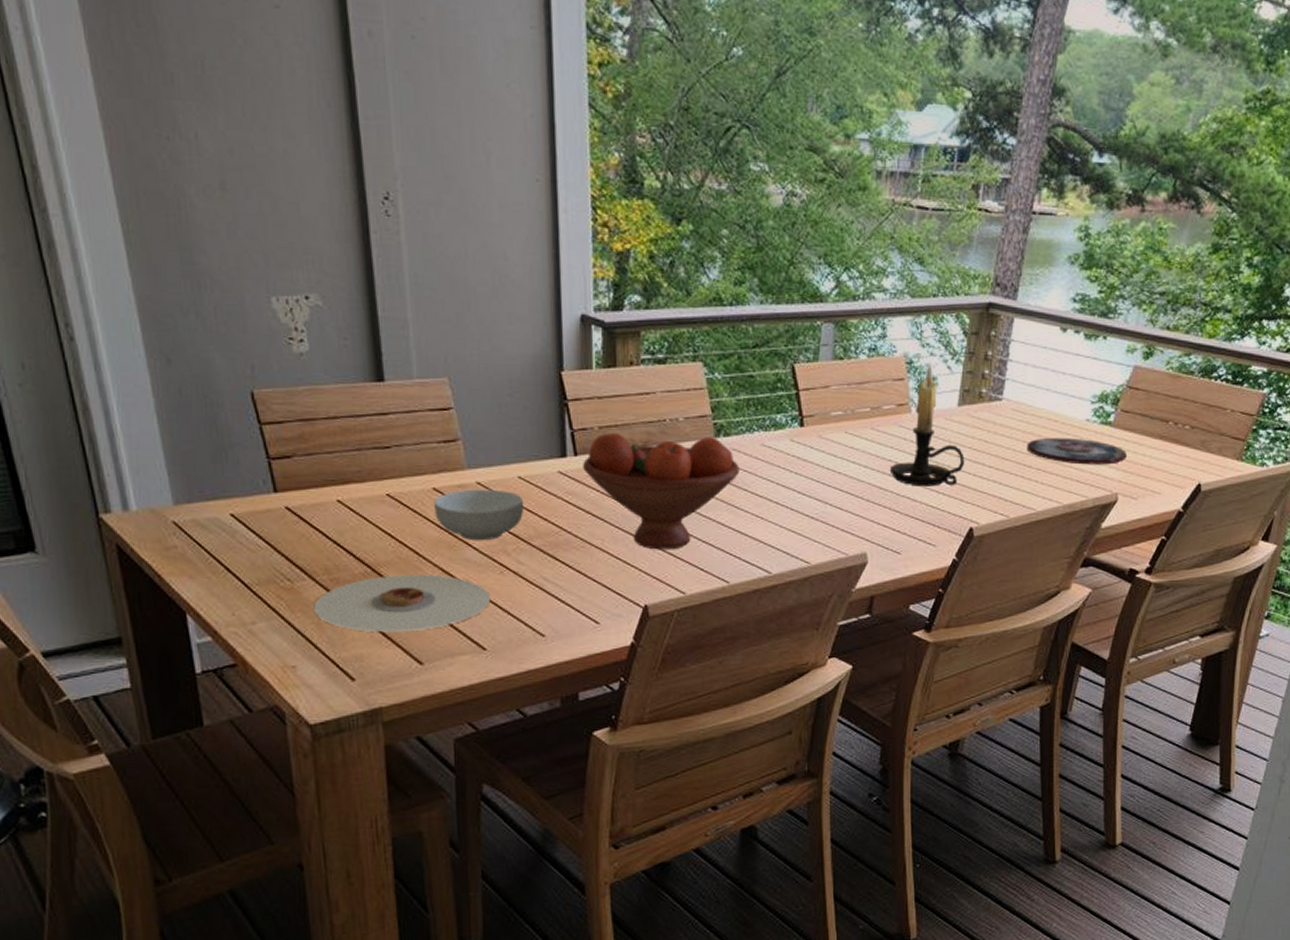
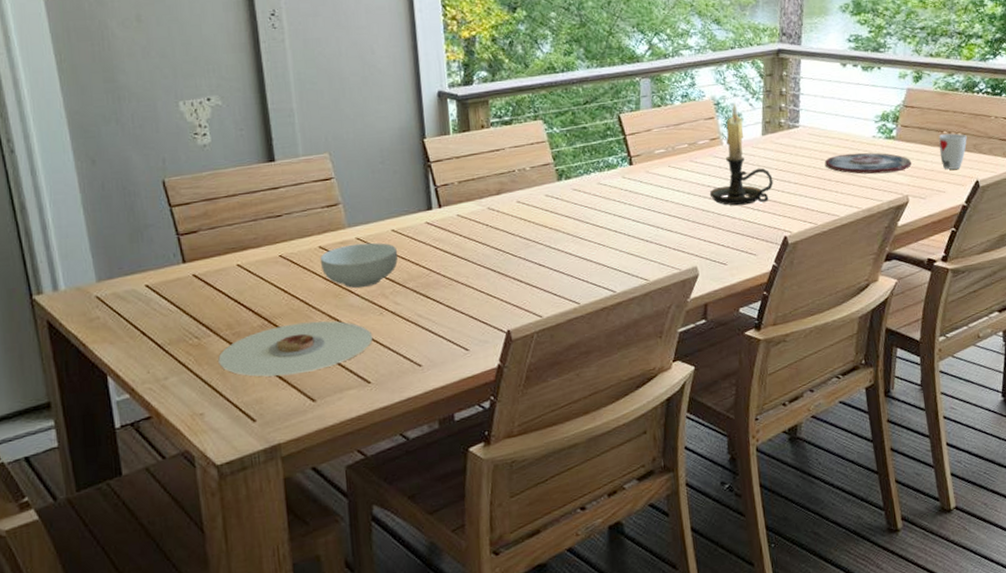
fruit bowl: present [583,433,740,550] -> none [446,181,581,282]
cup: none [1161,425,1195,468] -> present [939,133,967,170]

